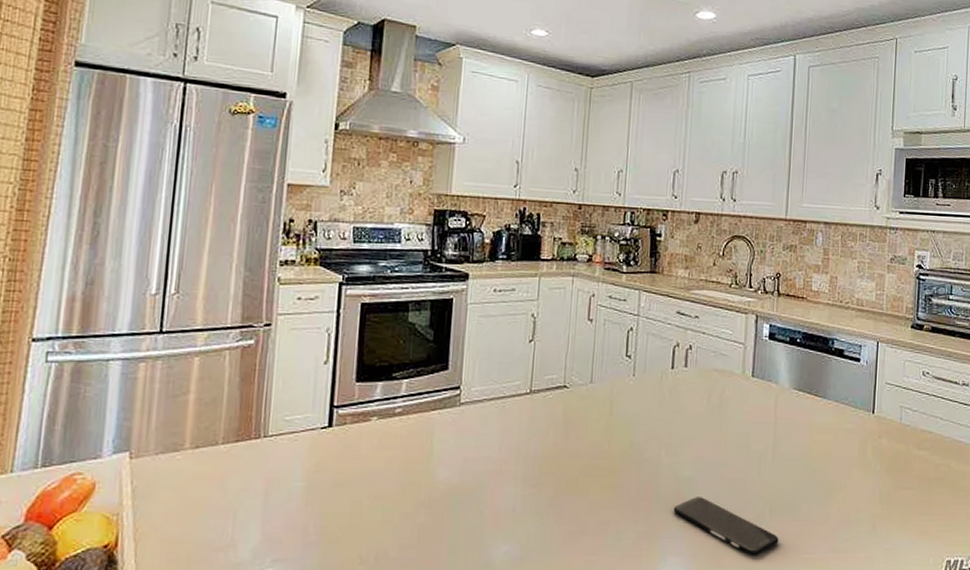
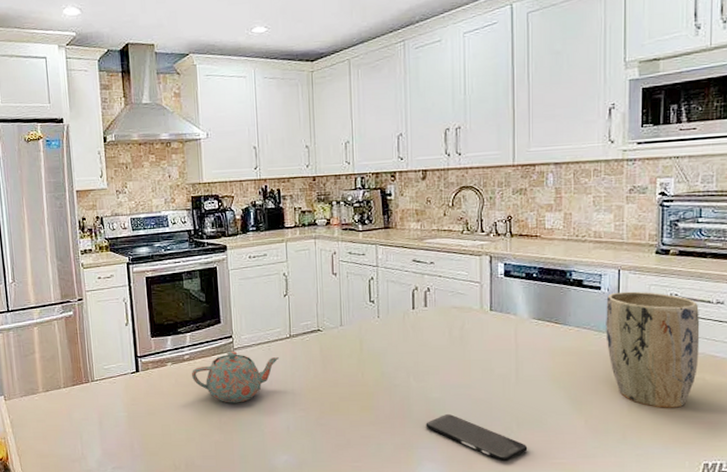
teapot: none [401,407,515,474] -> present [191,352,280,403]
plant pot: none [862,365,948,497] -> present [606,291,700,408]

